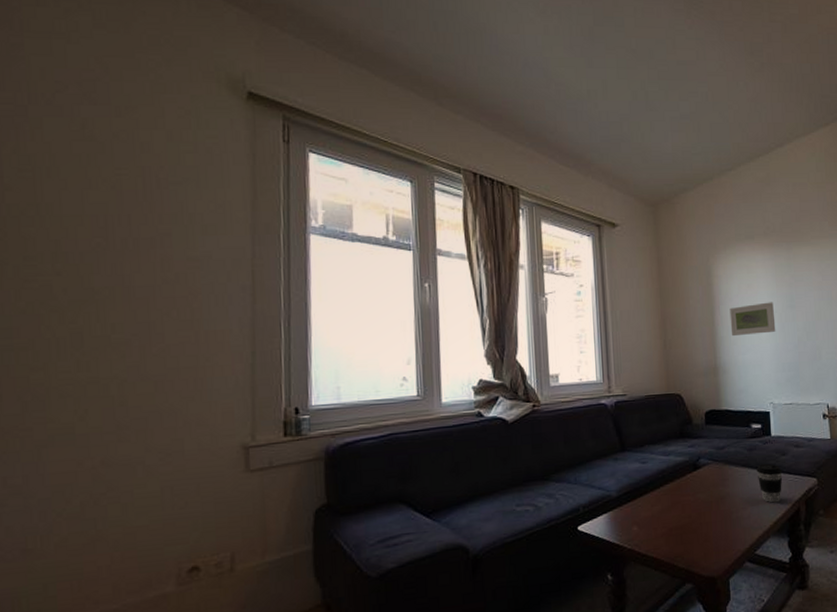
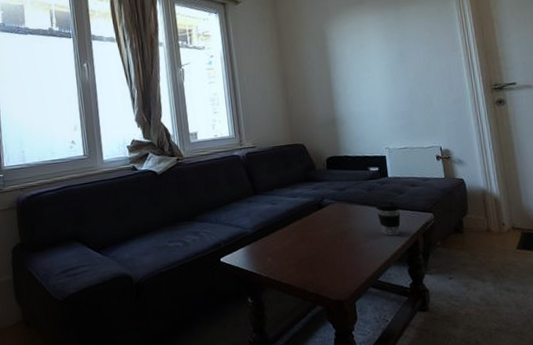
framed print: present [729,302,776,337] -> none [344,58,388,91]

